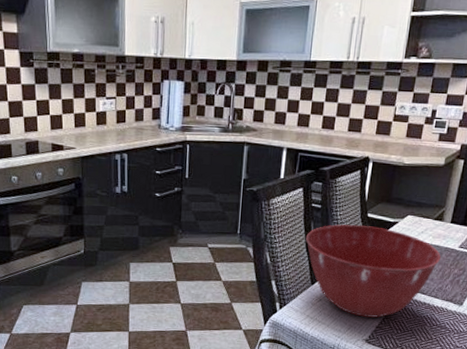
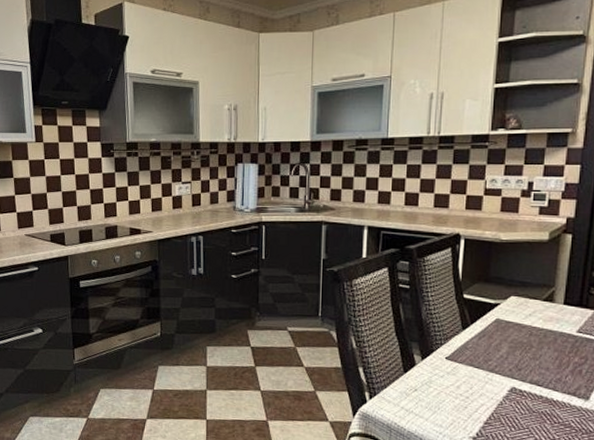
mixing bowl: present [305,224,441,318] -> none [394,306,555,412]

